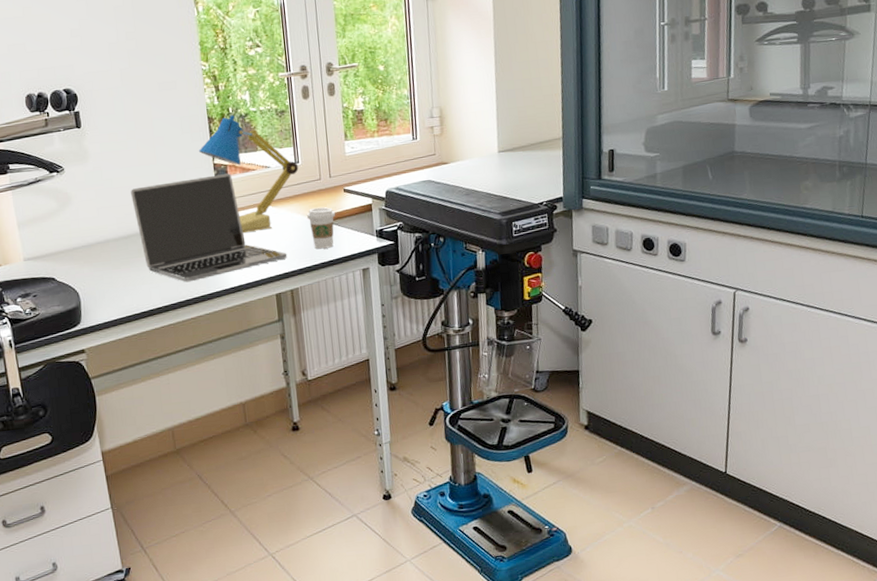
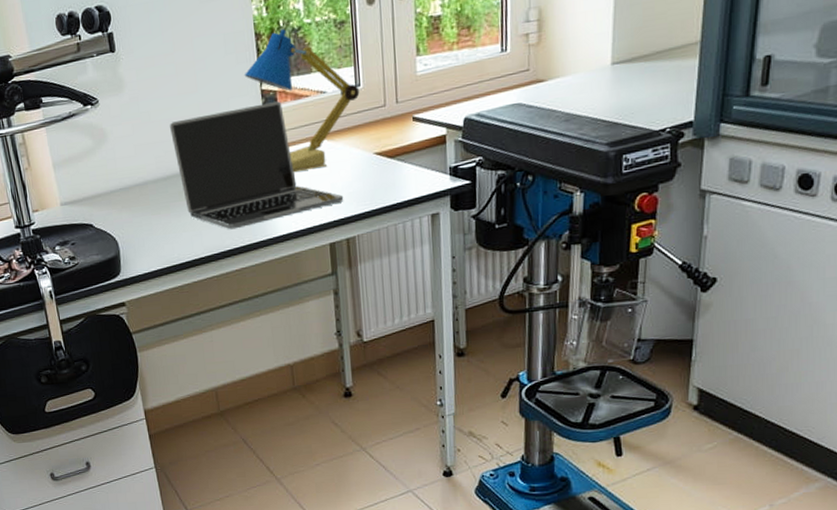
coffee cup: present [306,207,336,249] -> none [367,140,402,191]

